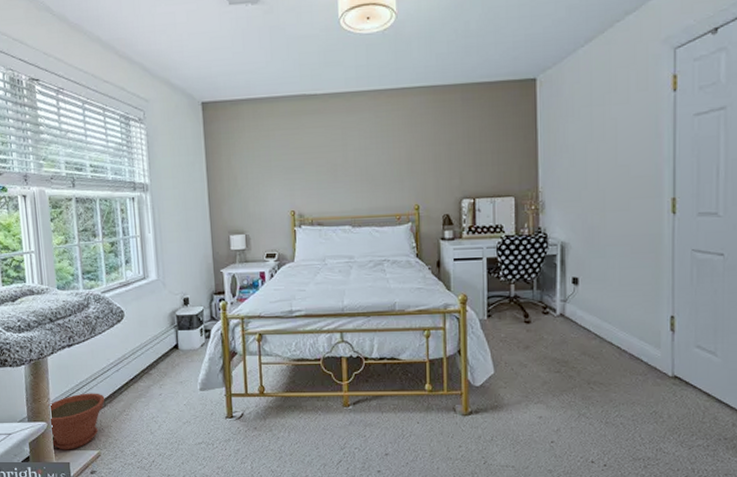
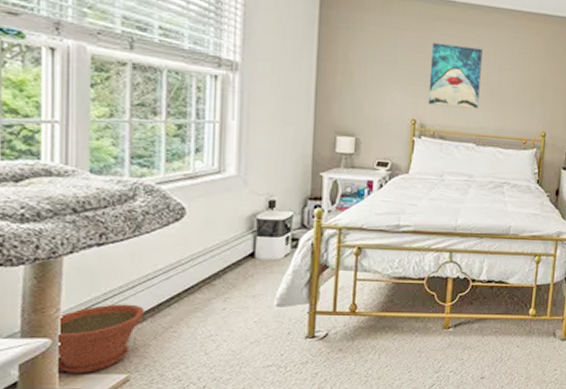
wall art: none [300,133,350,195] -> present [428,42,483,109]

